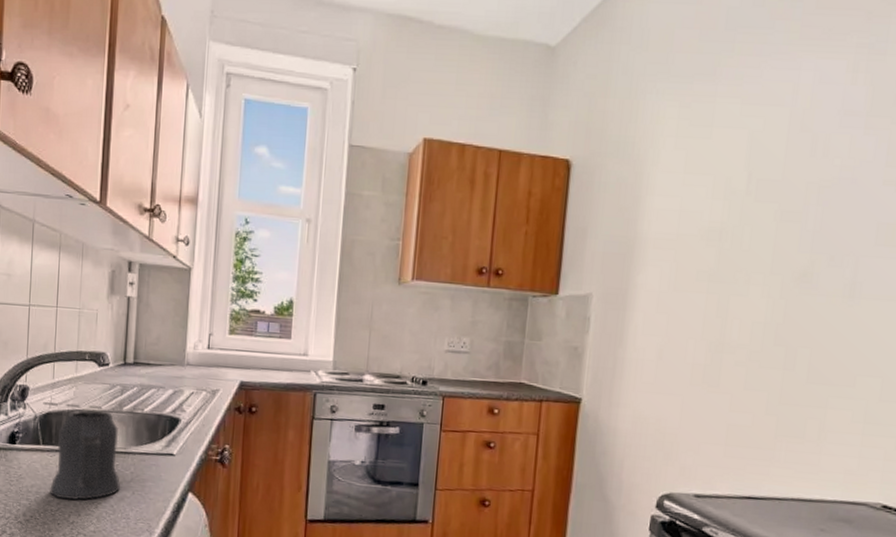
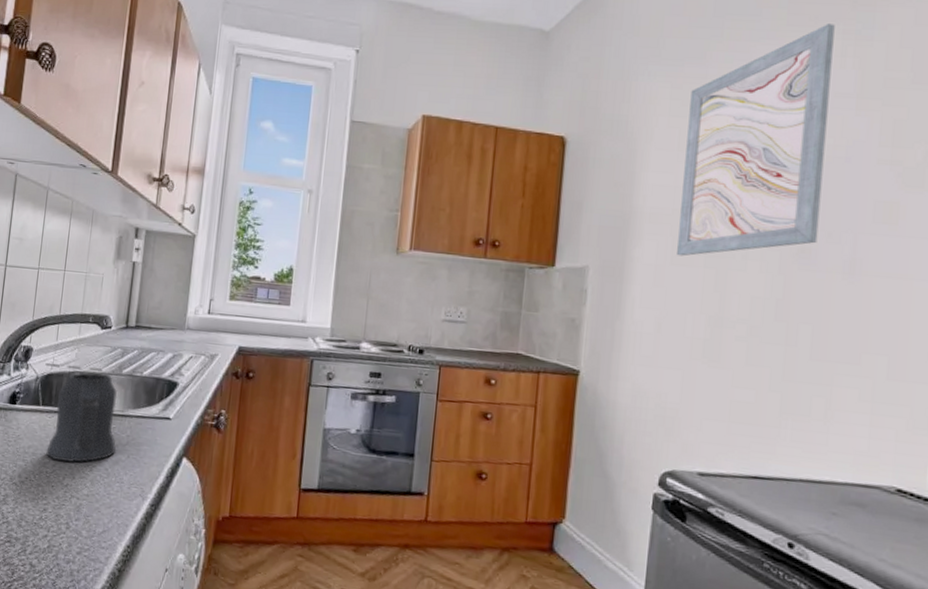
wall art: none [680,37,849,282] -> present [677,24,835,257]

